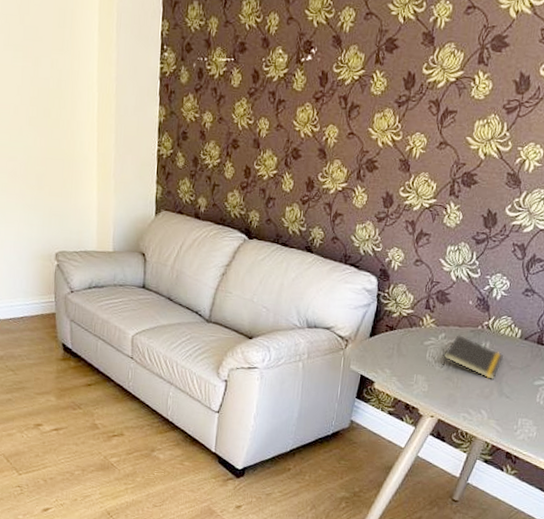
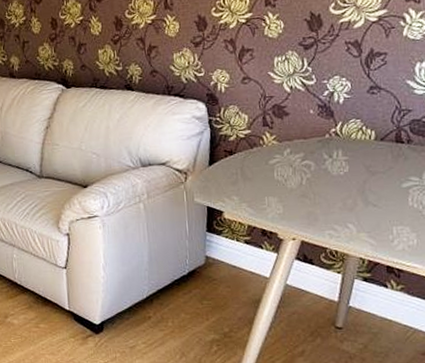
notepad: present [442,334,504,381] -> none [293,146,362,191]

